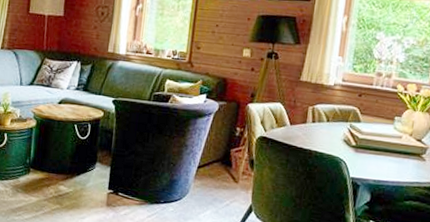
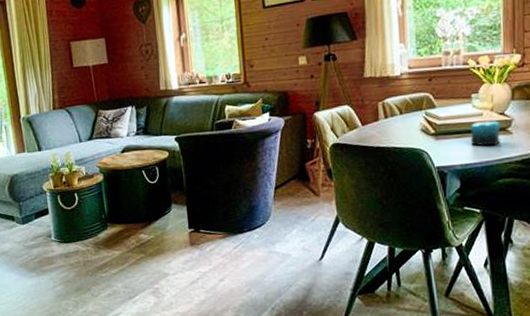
candle: none [387,143,417,169] -> present [471,120,501,146]

